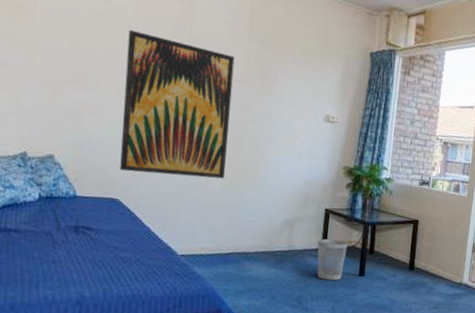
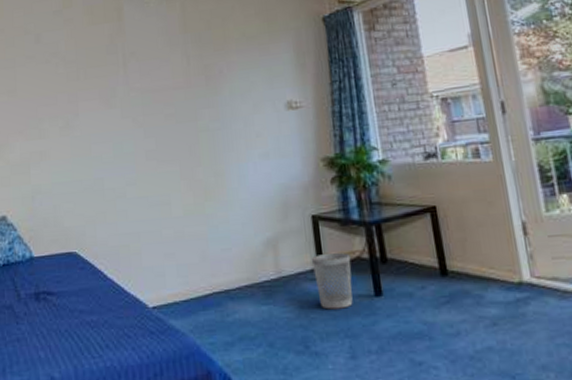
wall art: present [120,29,235,179] -> none [63,62,186,219]

